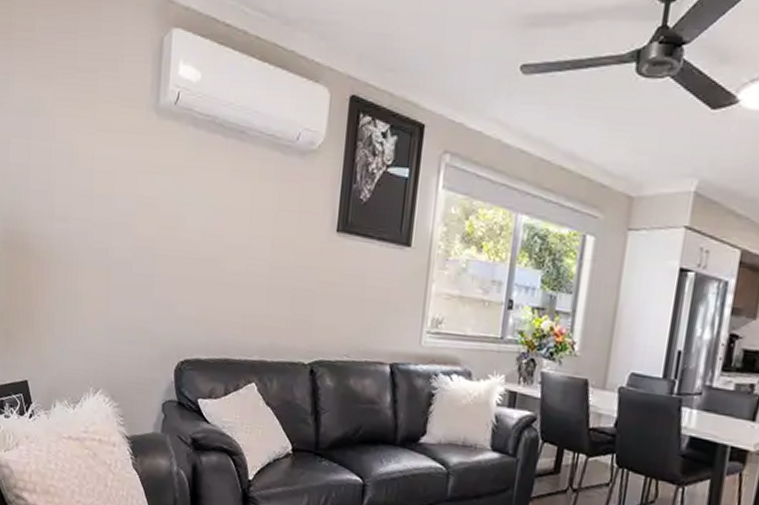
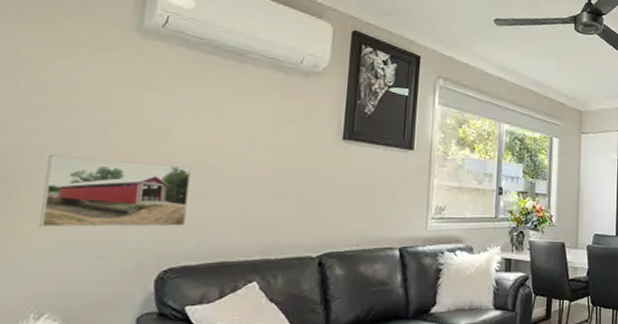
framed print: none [92,241,202,320] -> present [39,155,193,228]

